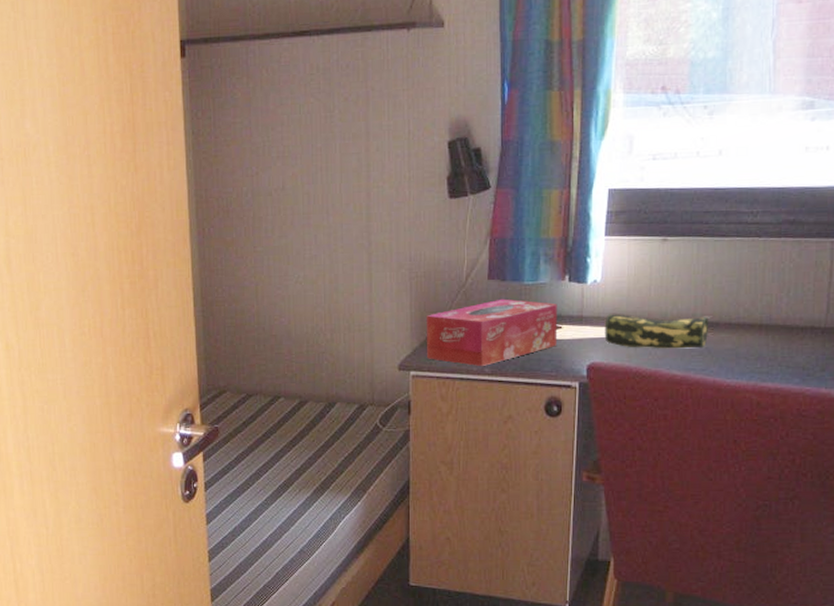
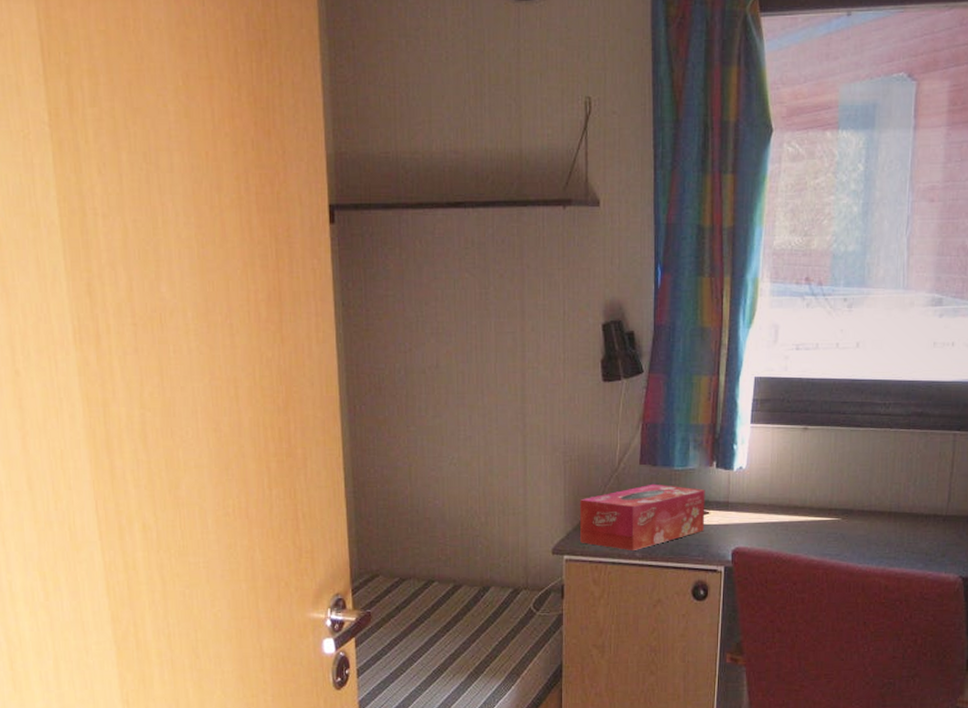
pencil case: present [604,313,712,349] -> none [748,499,847,535]

